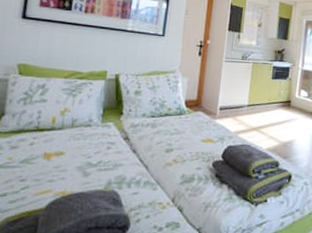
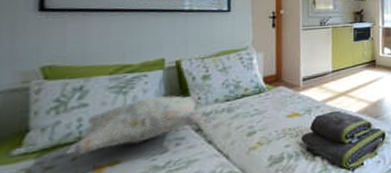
decorative pillow: none [26,102,133,142] -> present [65,95,205,155]

